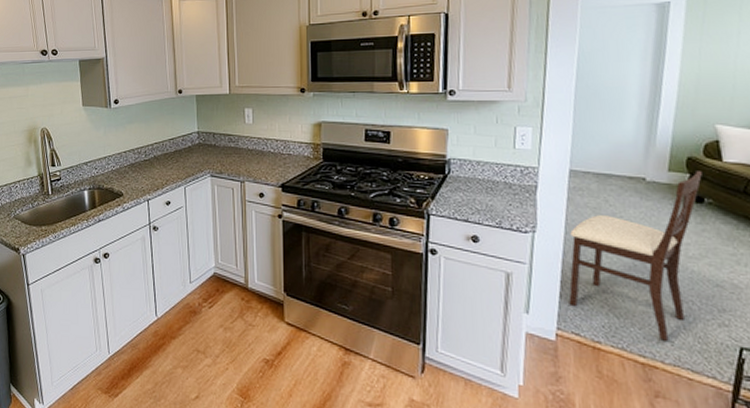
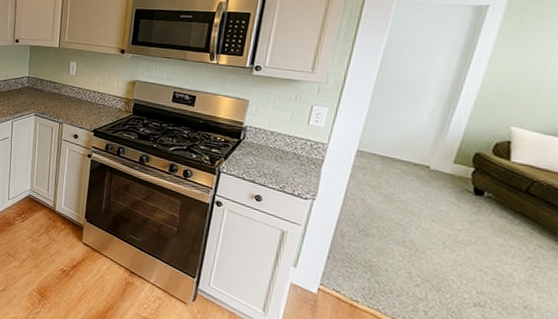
chair: present [568,171,702,341] -> none [335,166,487,311]

